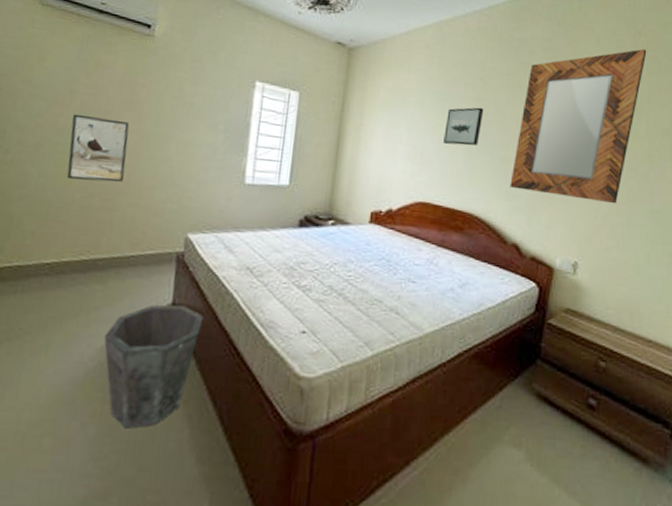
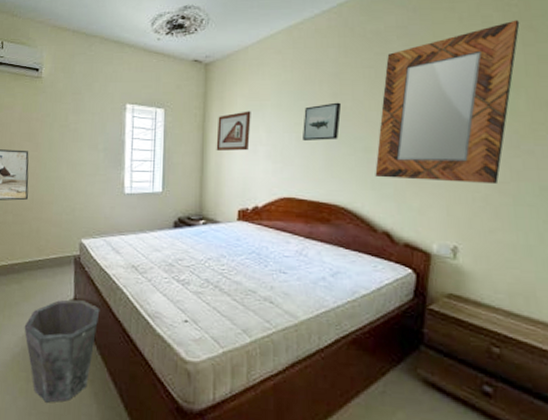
picture frame: none [353,105,394,148] -> present [216,111,251,151]

